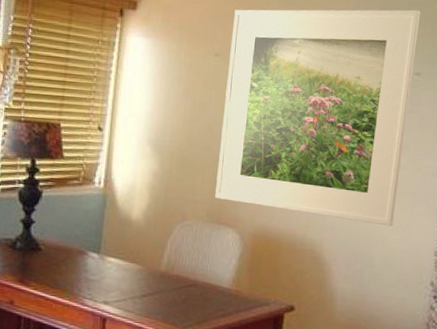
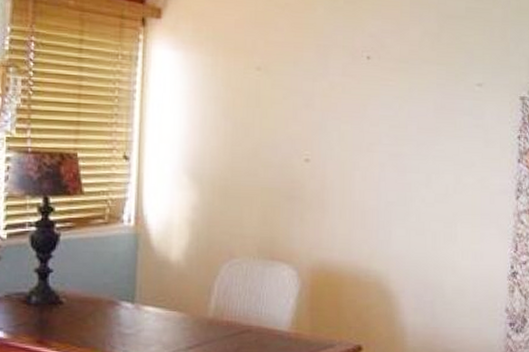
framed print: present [215,9,421,226] -> none [266,15,479,251]

